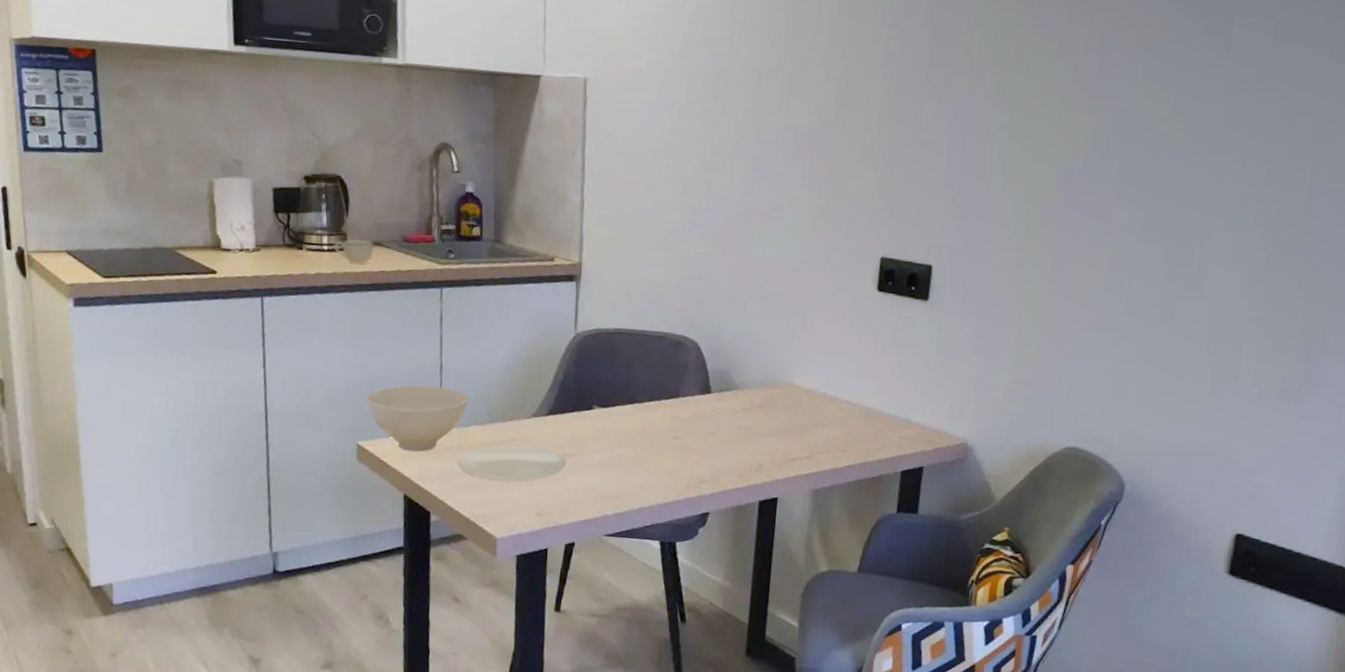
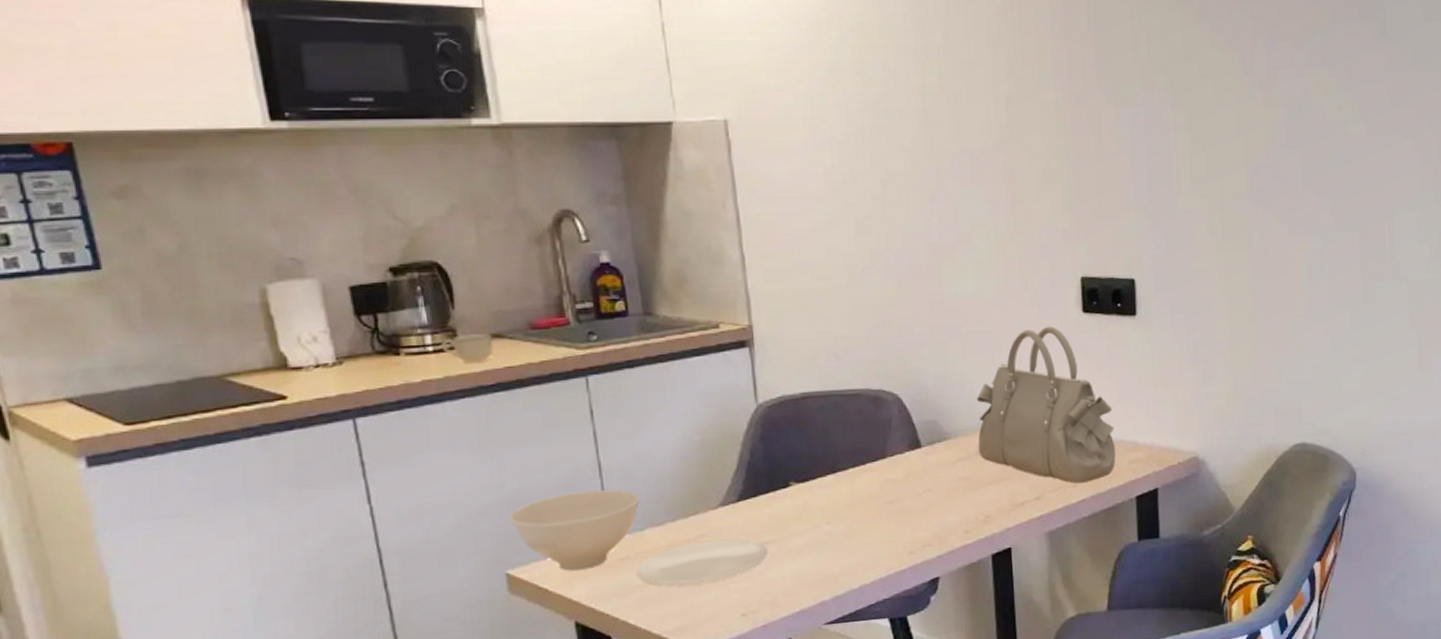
shoulder bag: none [761,299,891,450] -> present [976,326,1116,484]

